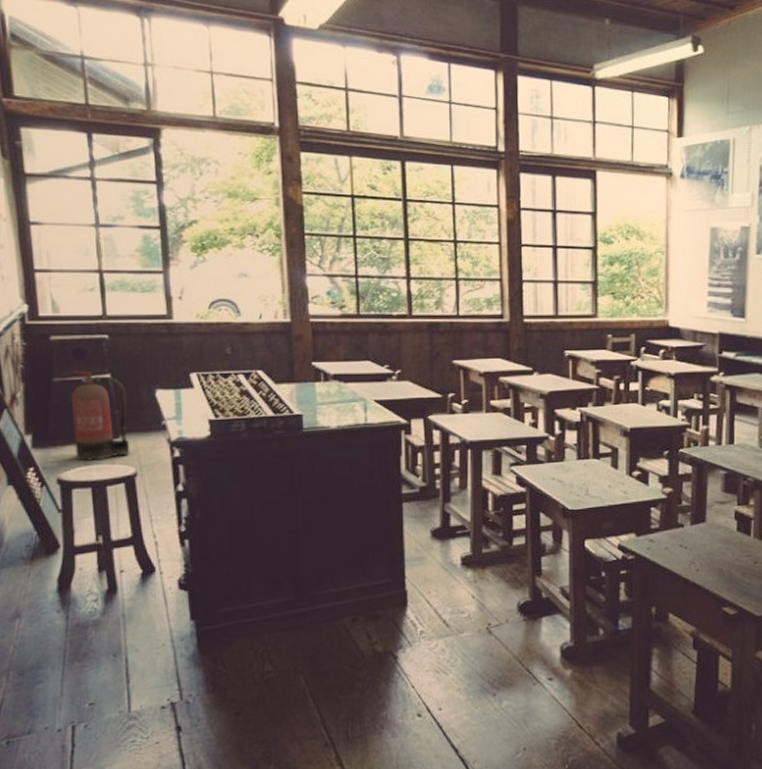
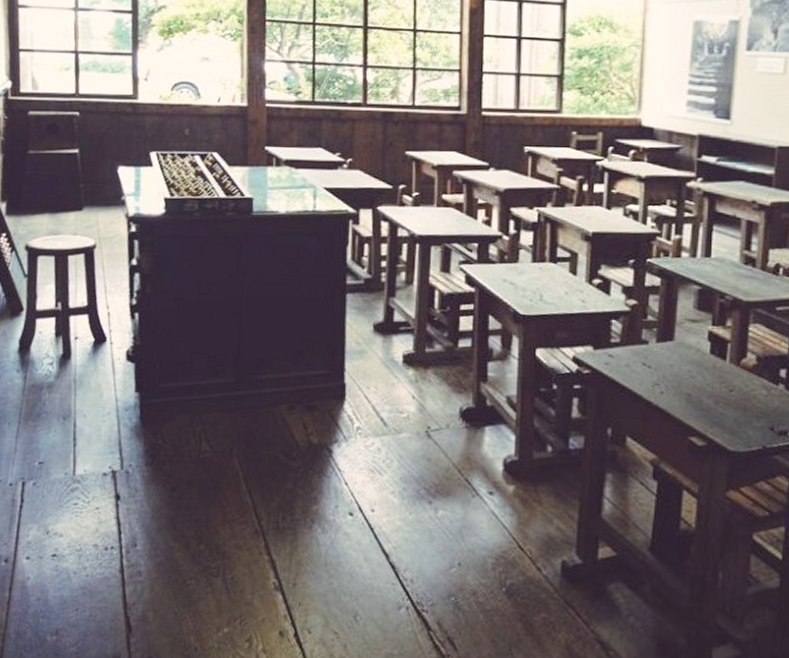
fire extinguisher: present [71,370,130,461] -> none [42,144,92,231]

